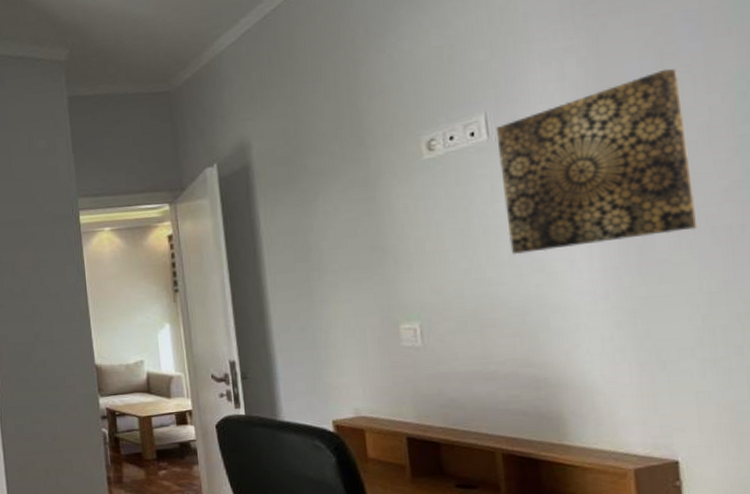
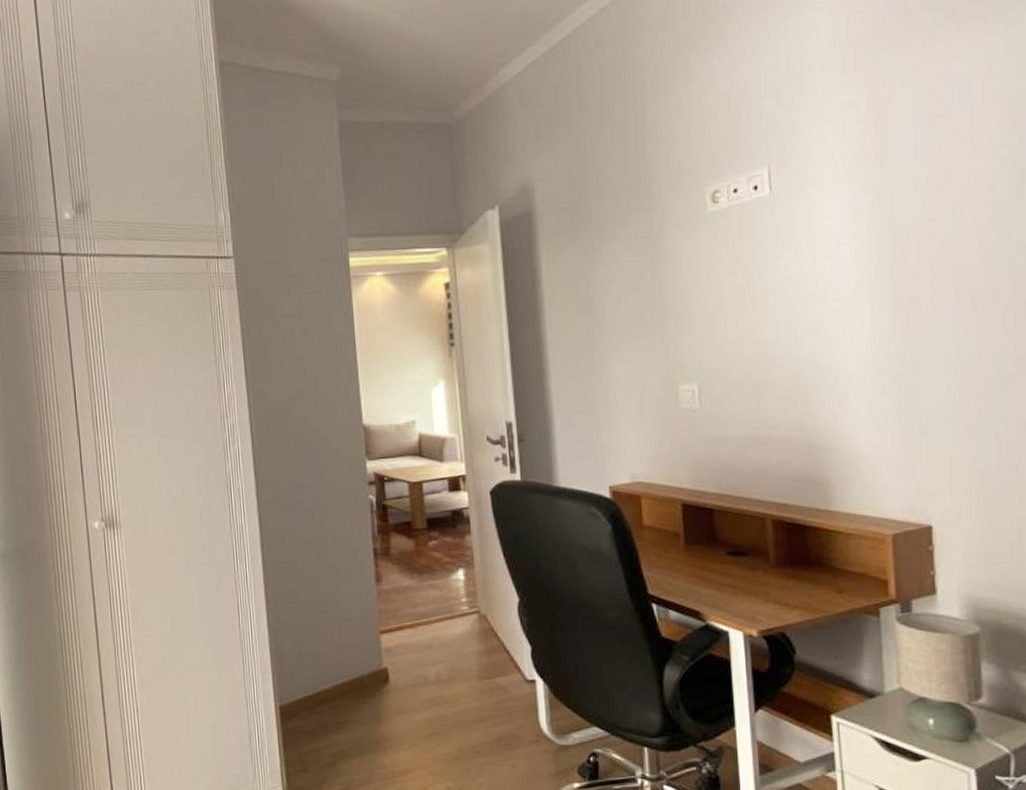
wall art: present [495,68,698,255] -> none [778,131,959,316]

